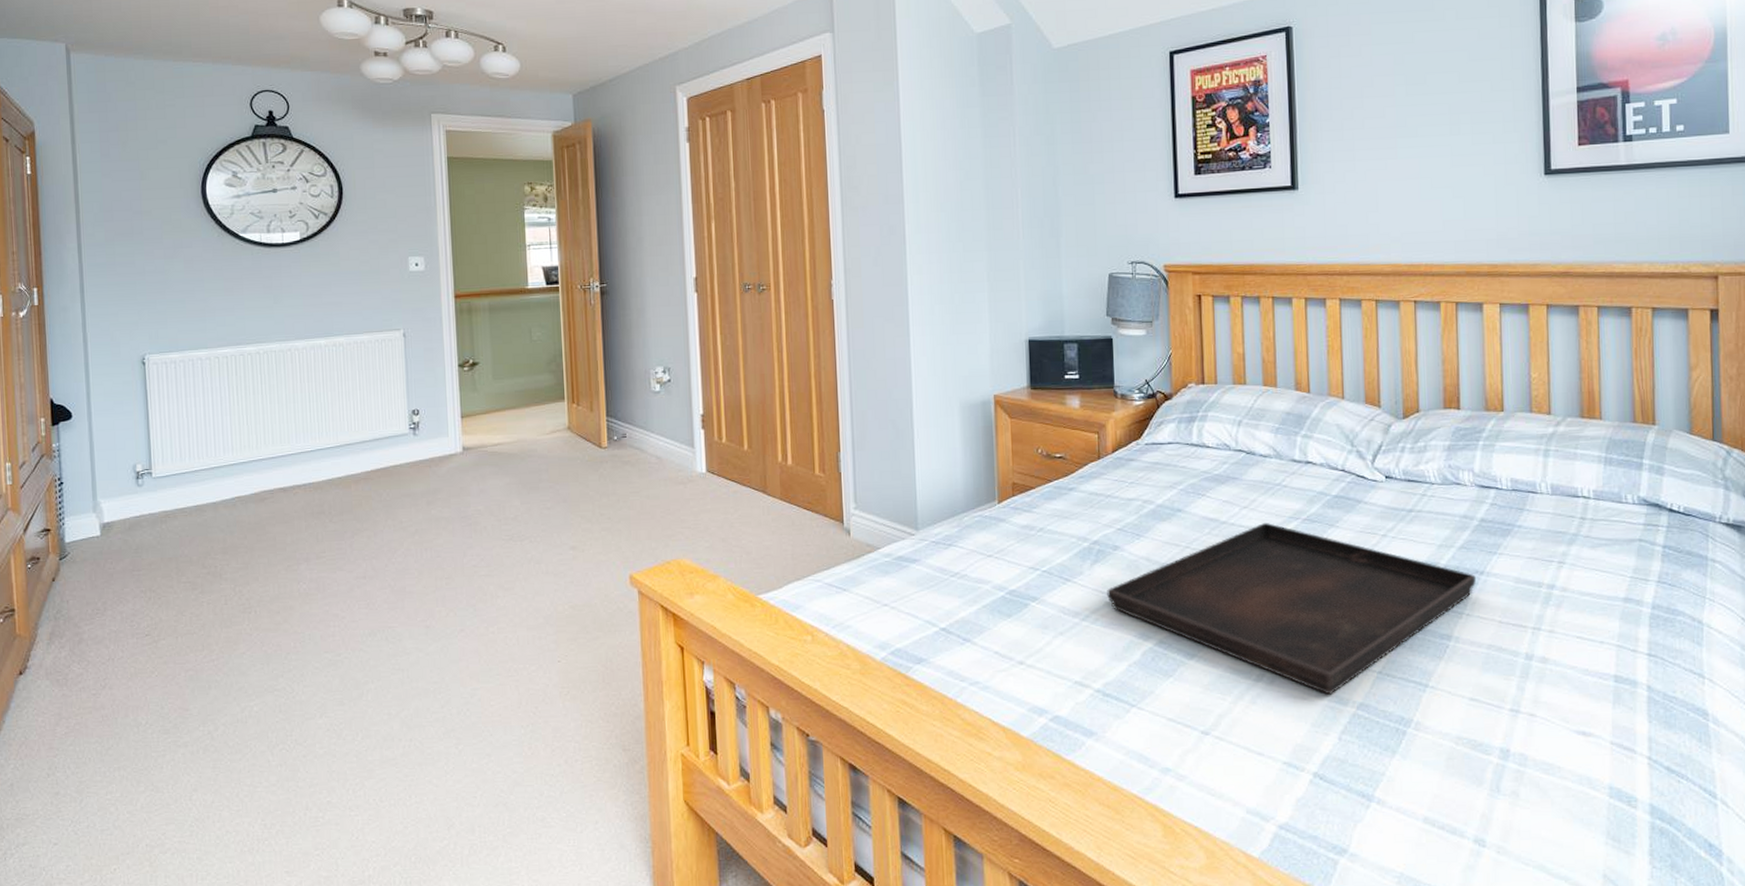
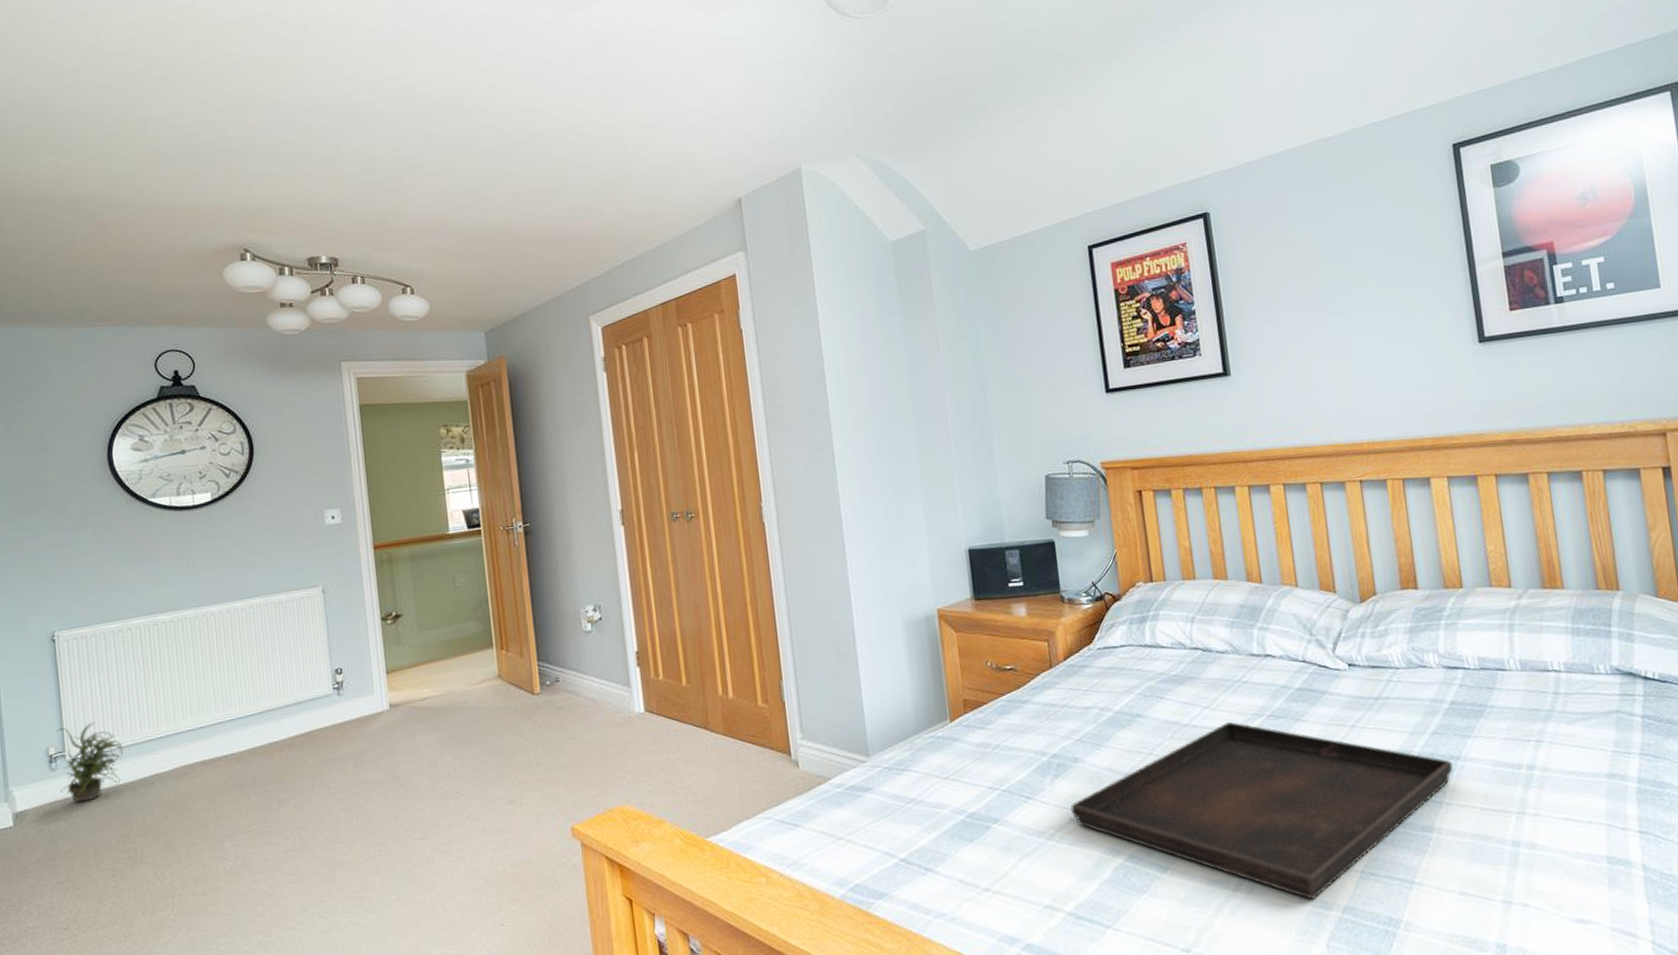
potted plant: none [144,443,207,518] -> present [56,721,124,803]

